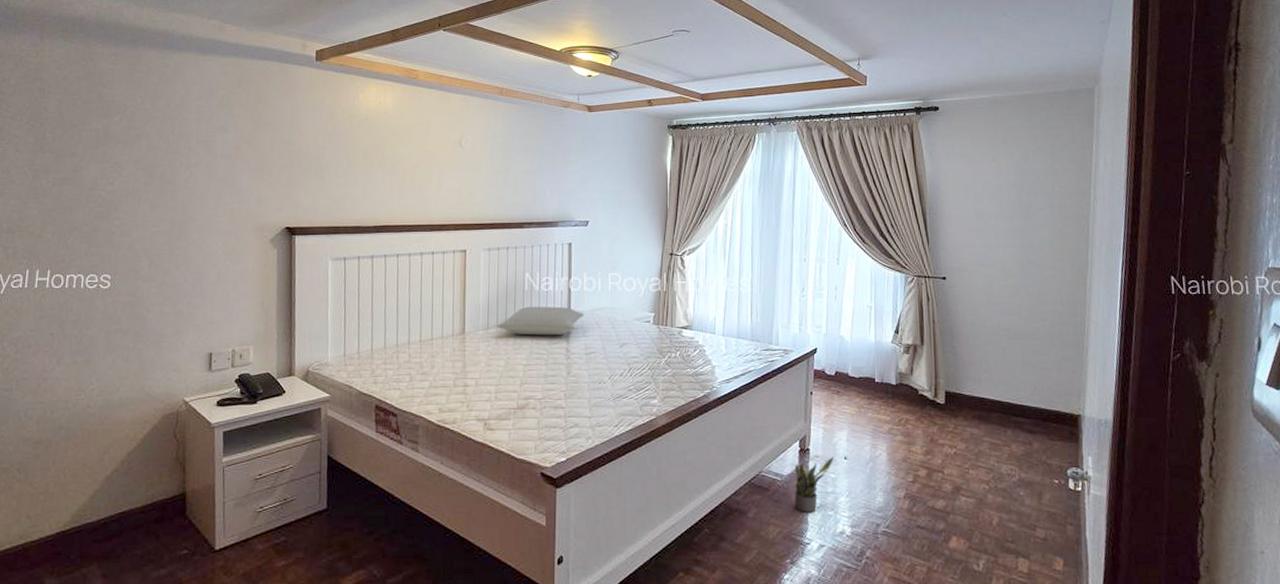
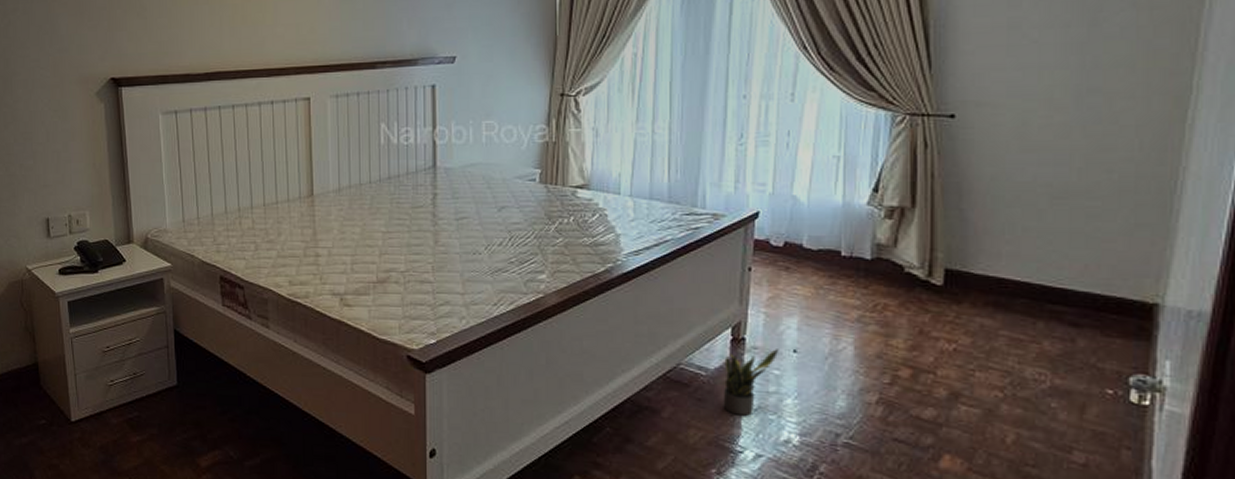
pillow: present [497,306,584,336] -> none [350,163,452,198]

